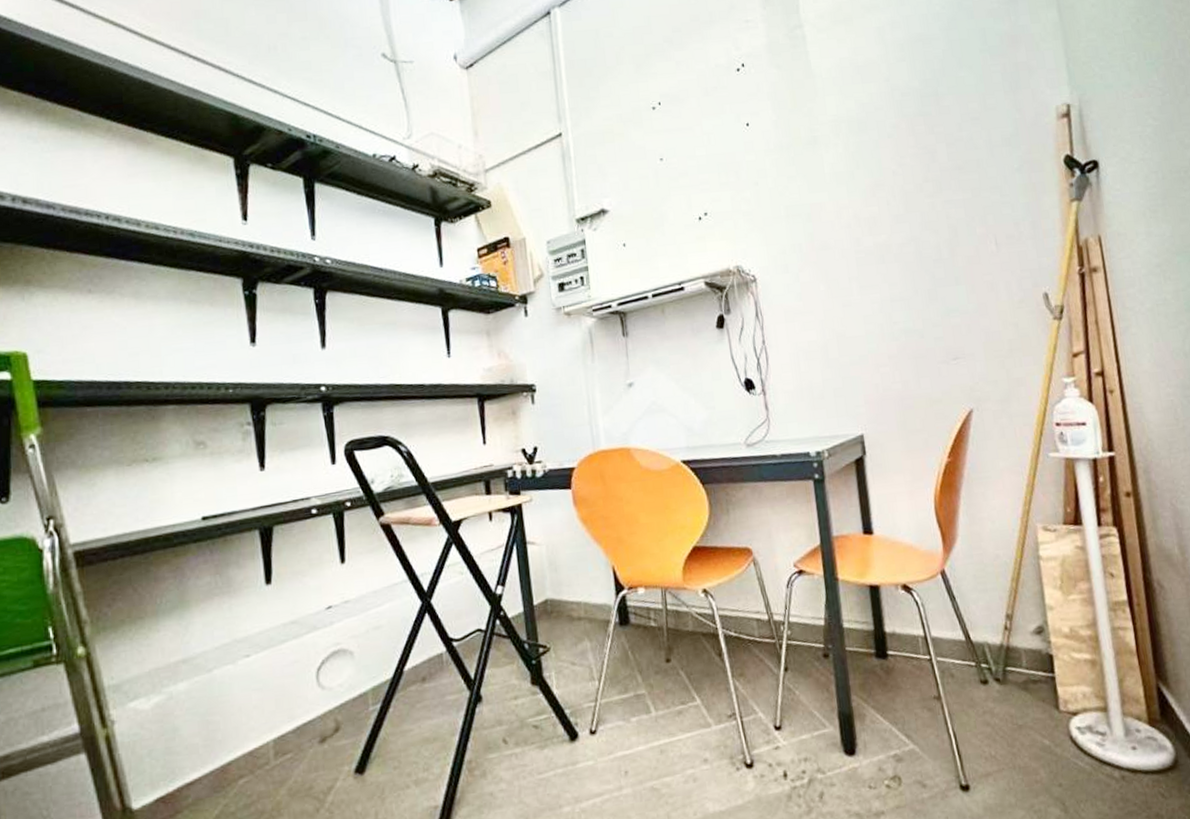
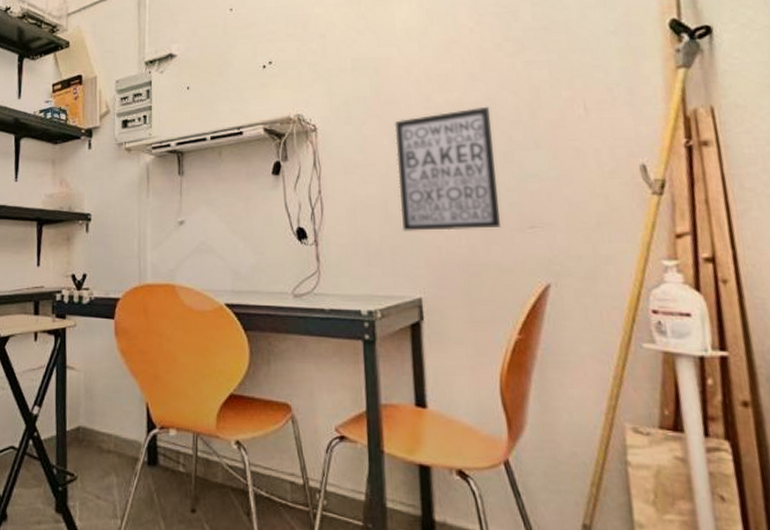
wall art: none [829,247,929,373] -> present [394,106,500,231]

